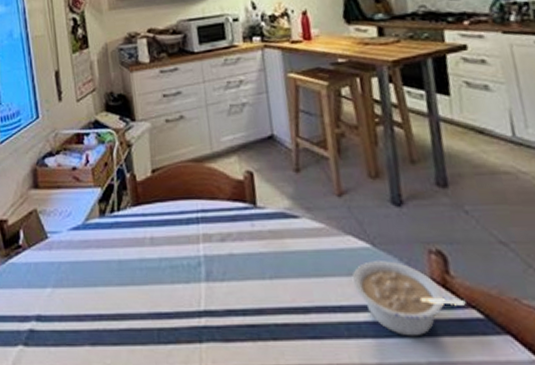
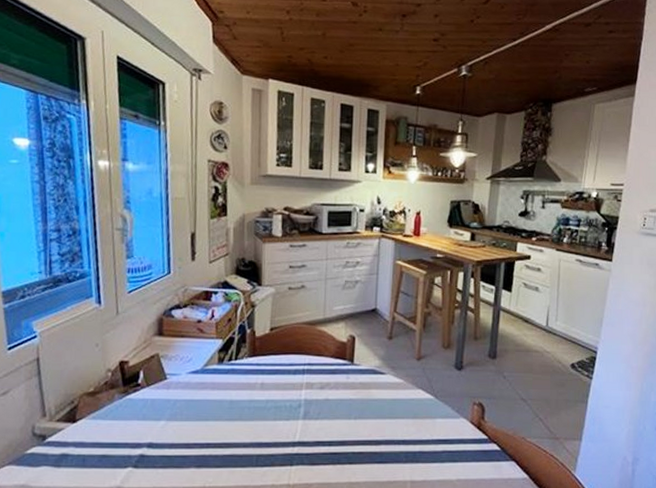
legume: present [352,261,466,337] -> none [416,409,491,462]

